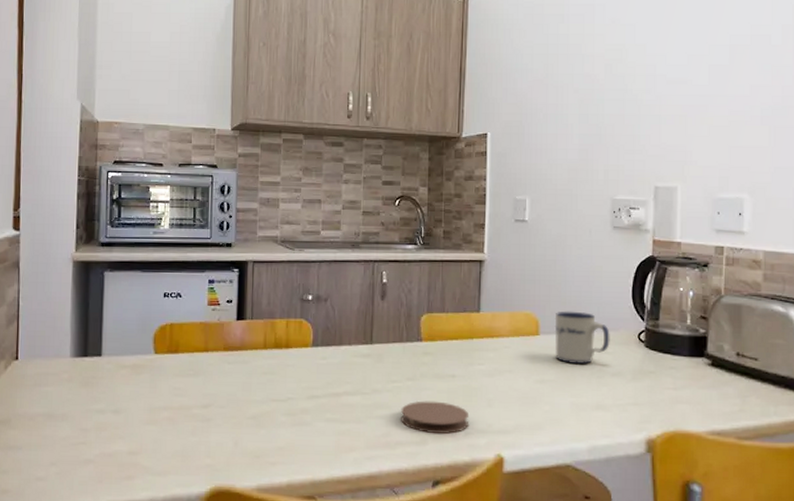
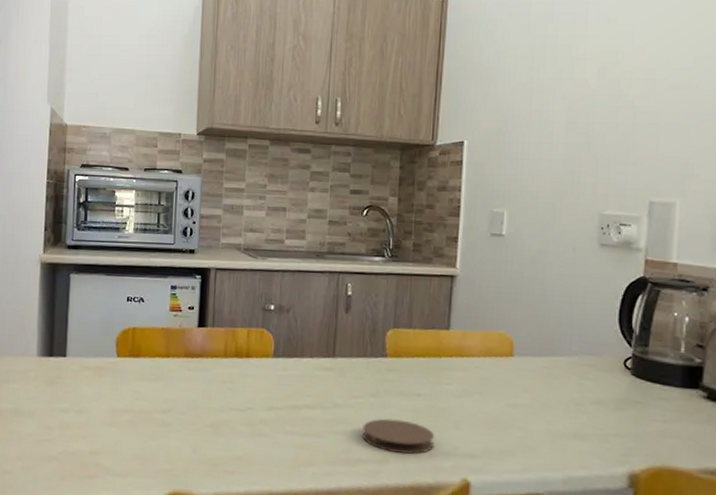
mug: present [554,311,610,365] -> none [530,332,592,391]

